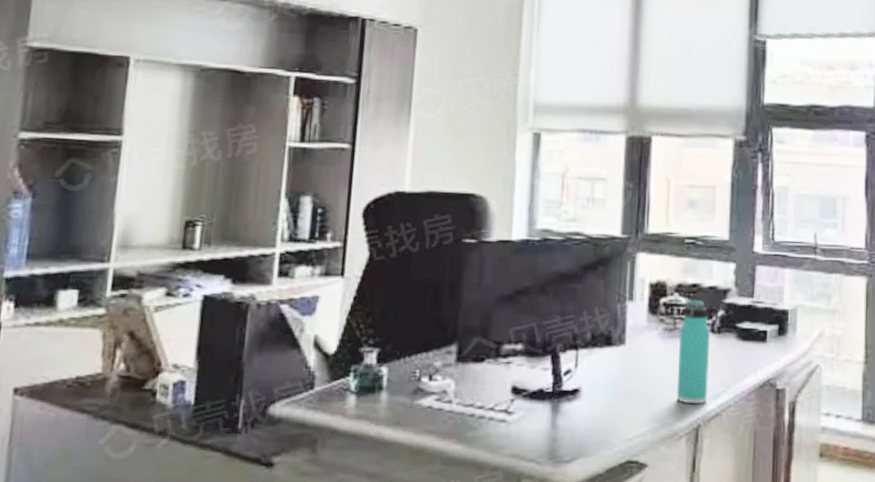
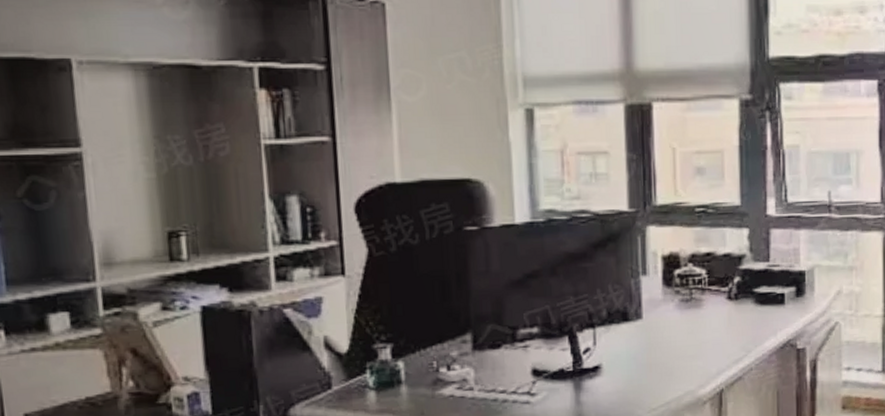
thermos bottle: present [676,299,710,405] -> none [695,267,729,371]

